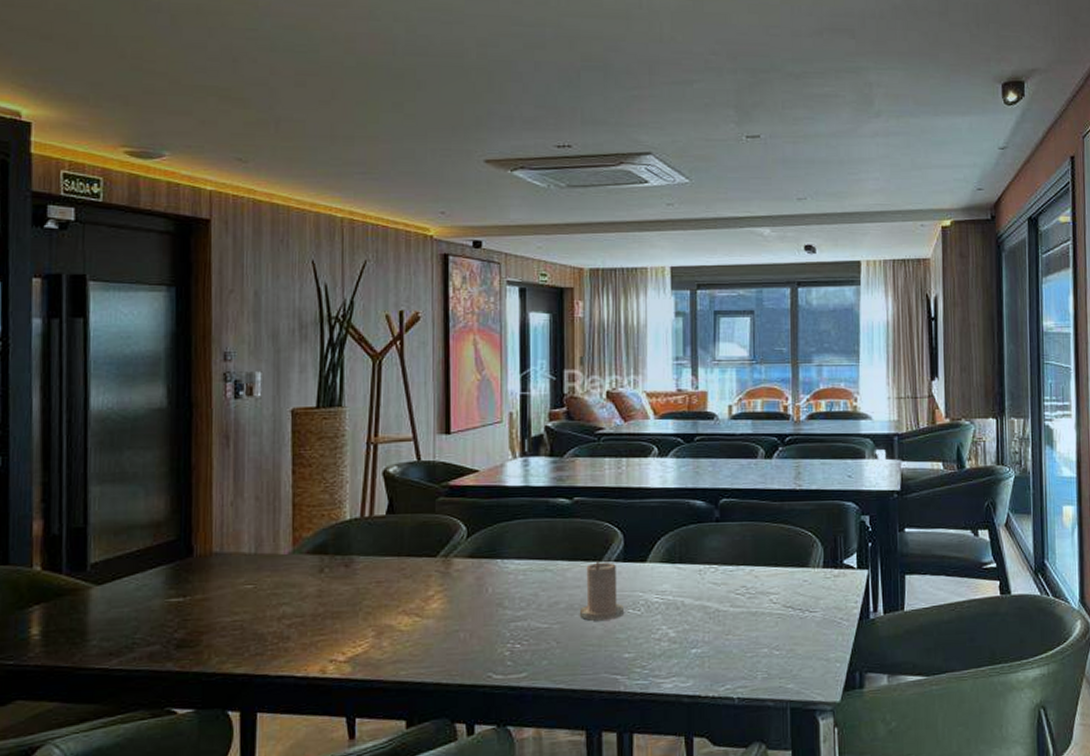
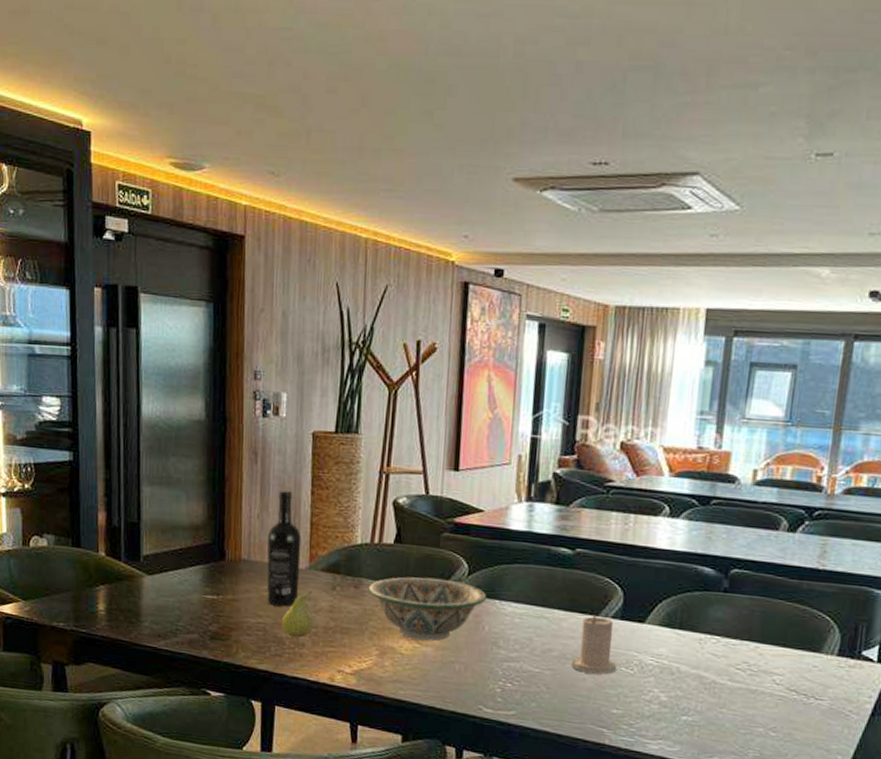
wine bottle: none [242,472,283,599] -> present [266,489,302,607]
fruit: none [263,576,299,632] -> present [282,590,313,638]
decorative bowl: none [361,545,489,613] -> present [369,577,487,642]

